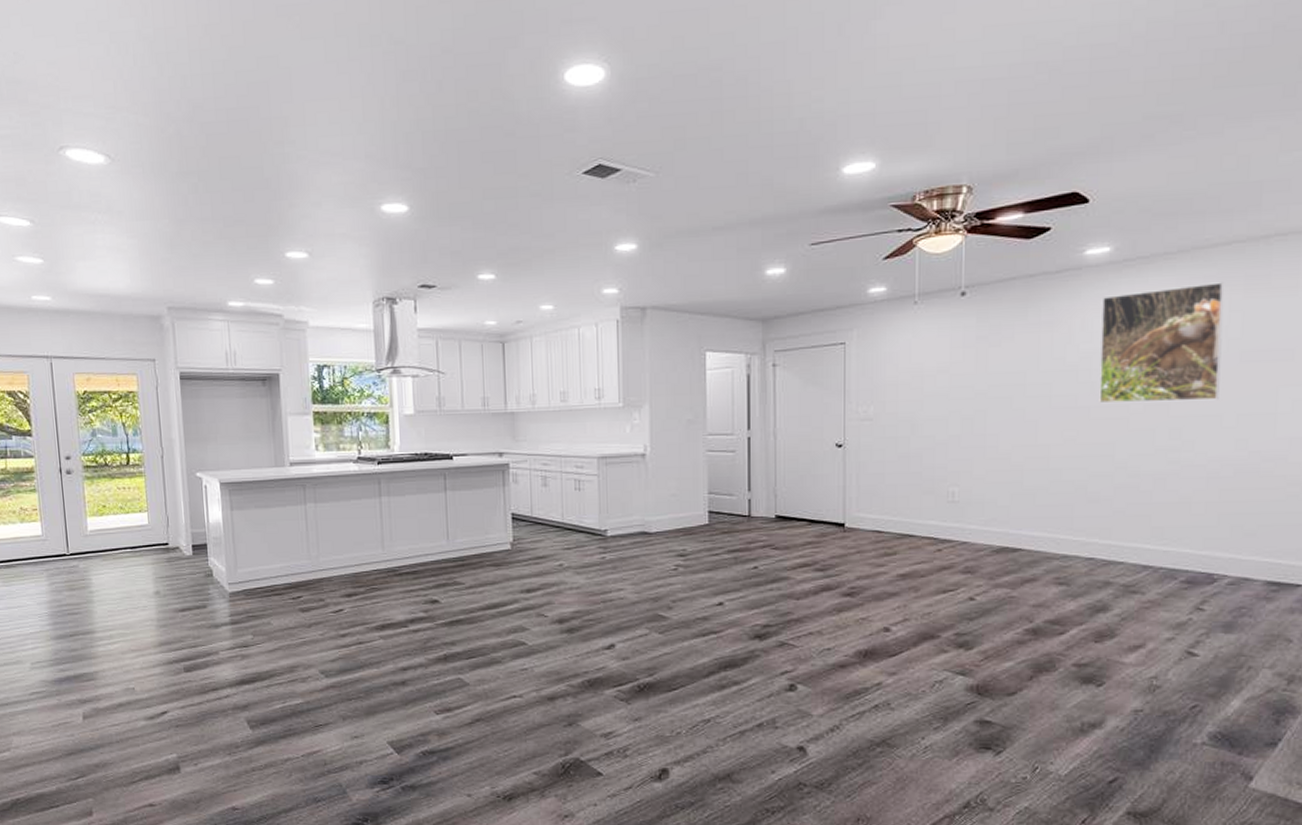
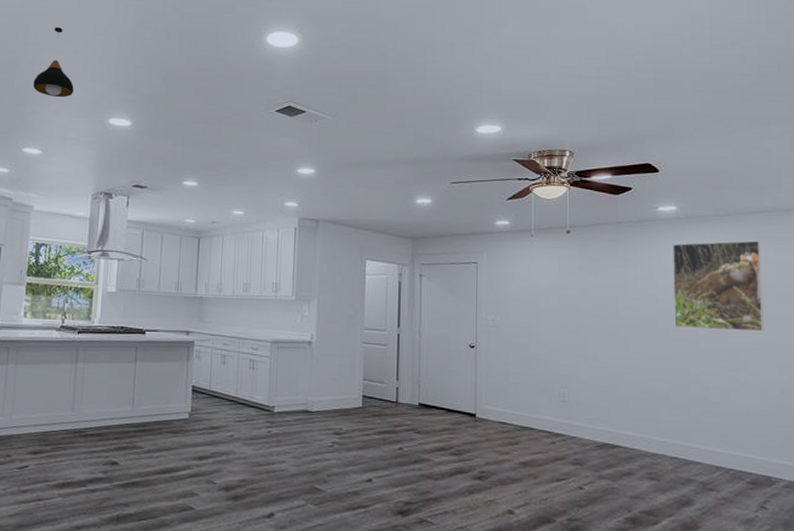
pendant light: none [286,91,335,185] -> present [33,26,74,98]

